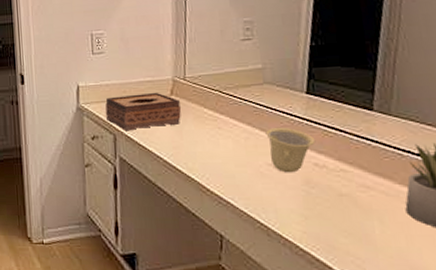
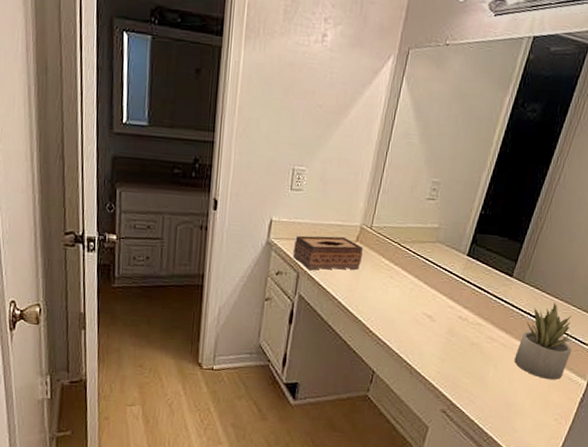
cup: present [265,127,316,173] -> none [427,282,465,323]

